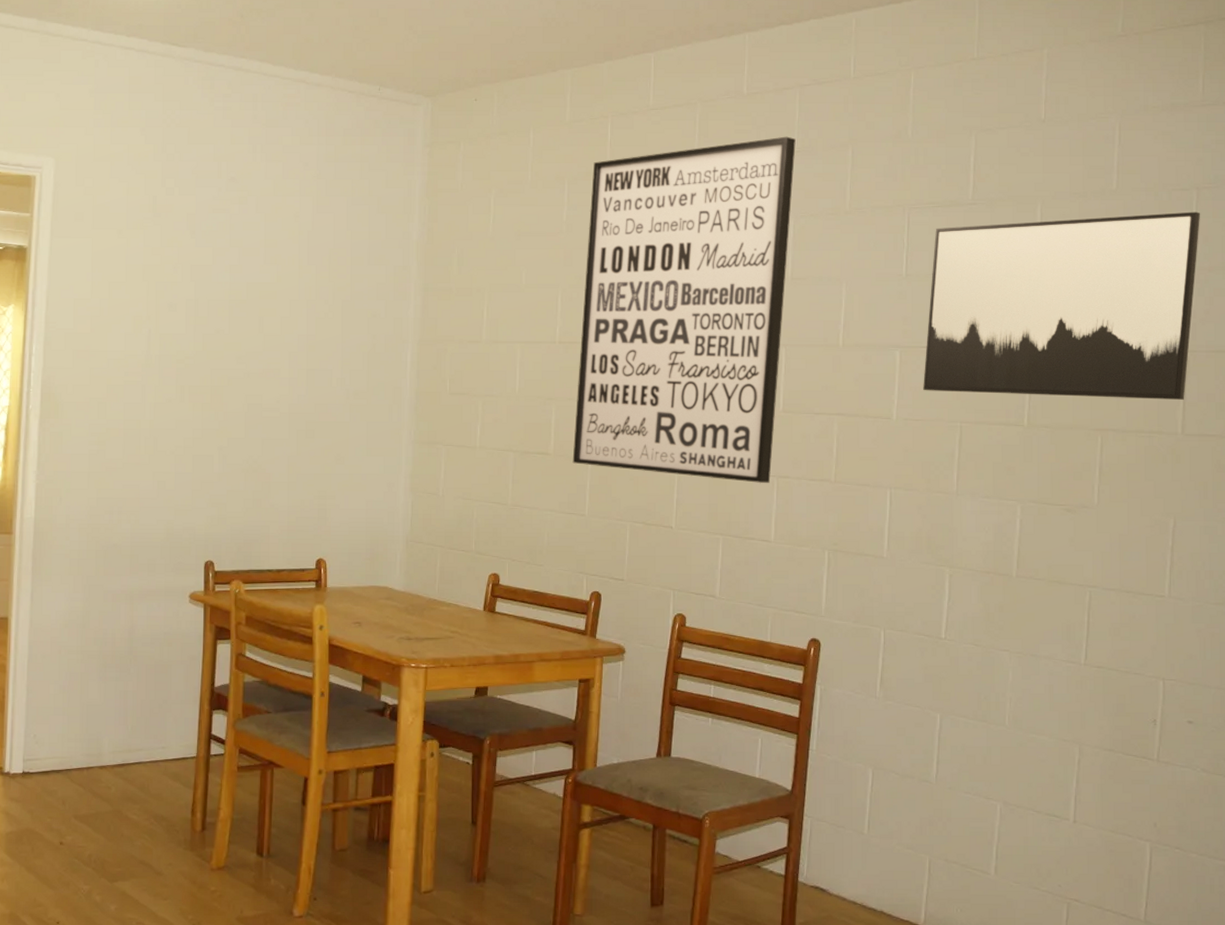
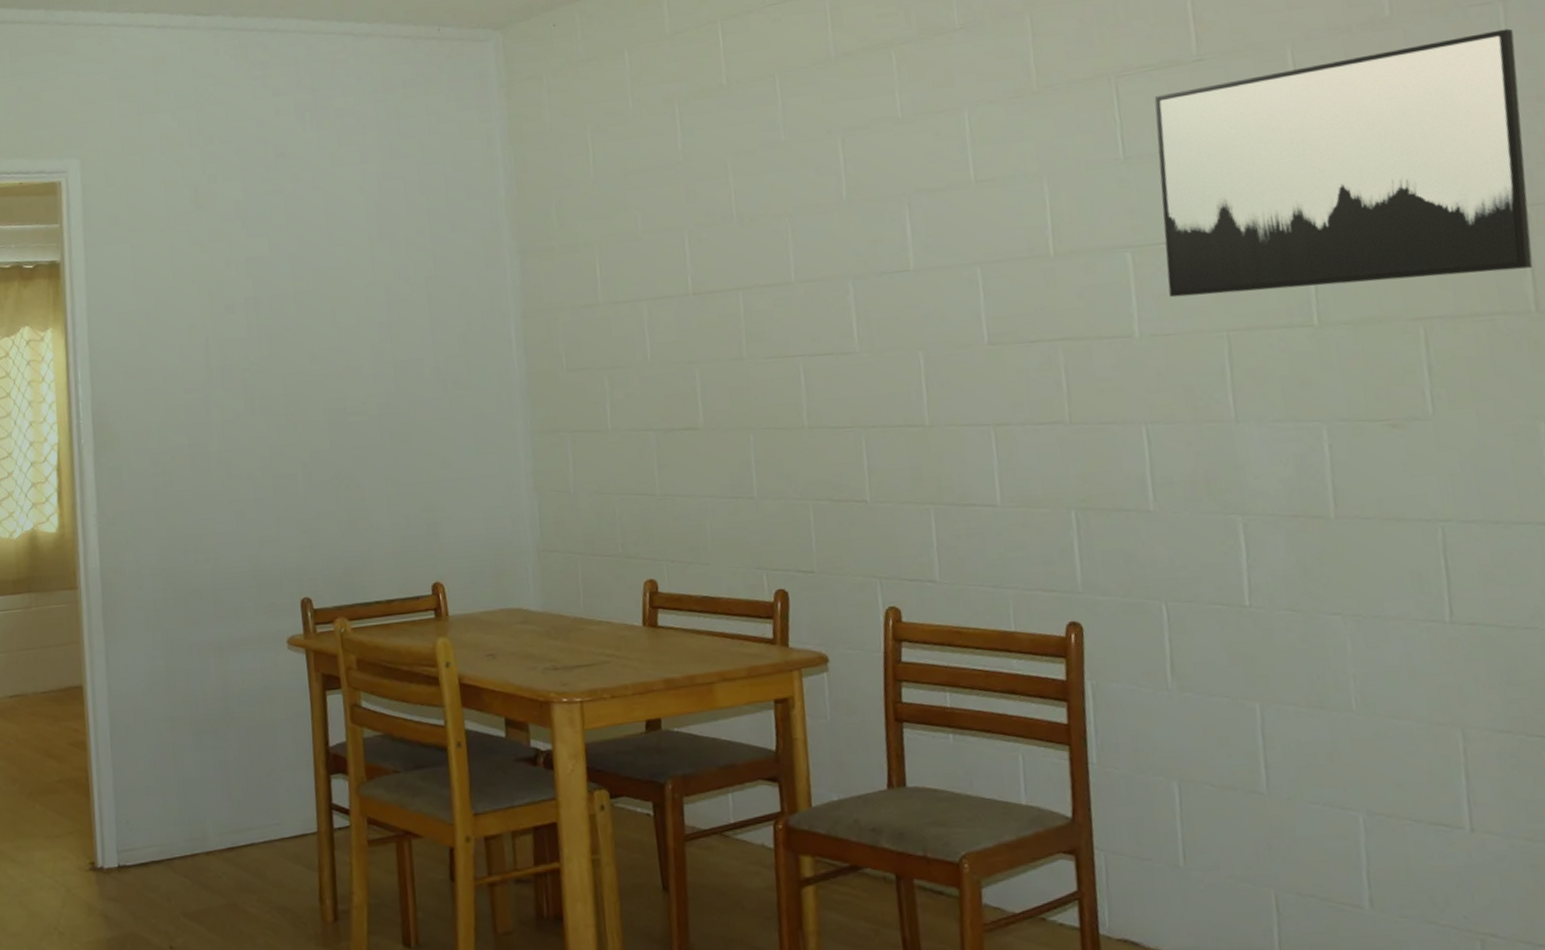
wall art: present [572,136,796,483] -> none [706,12,985,437]

